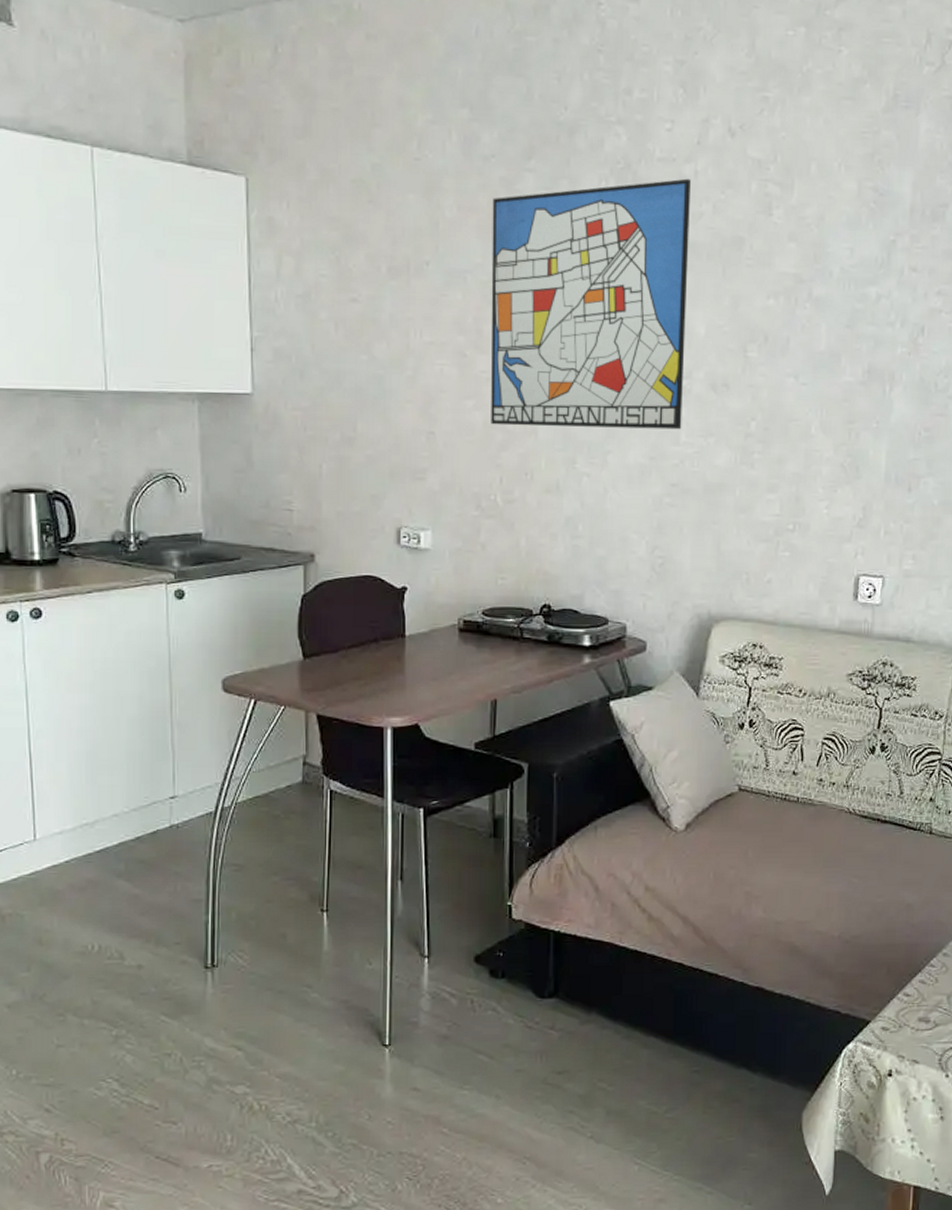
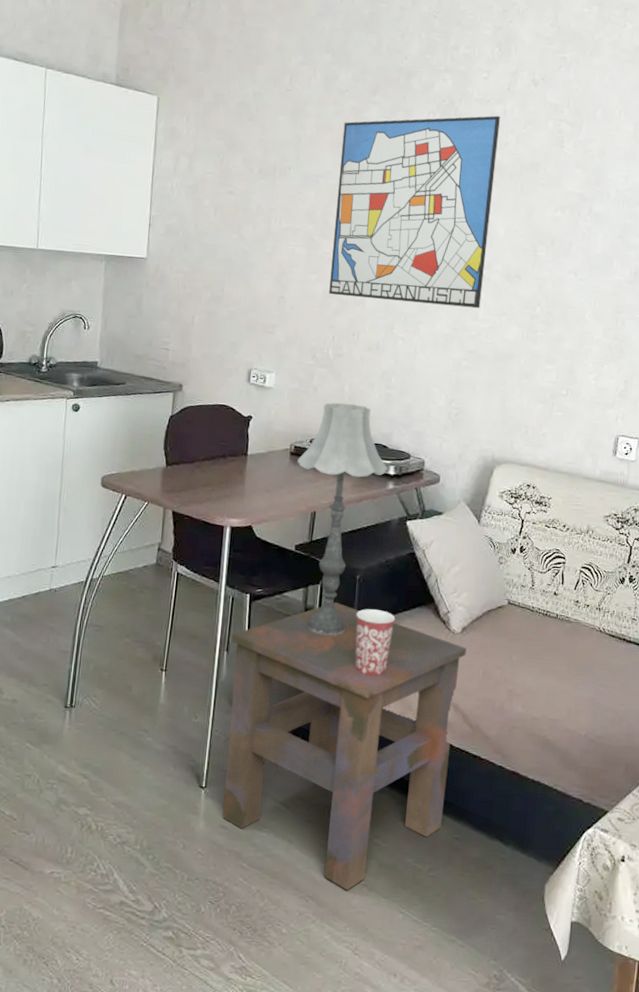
side table: none [405,807,693,1146] -> present [222,602,467,890]
table lamp: none [468,561,581,849] -> present [297,402,388,636]
mug: none [556,812,605,892] -> present [355,609,396,676]

